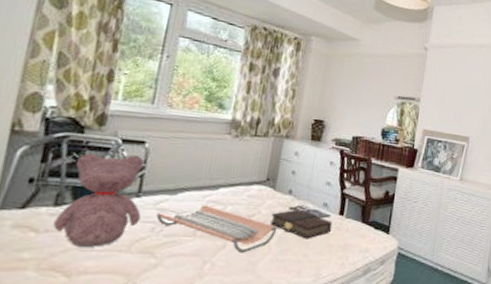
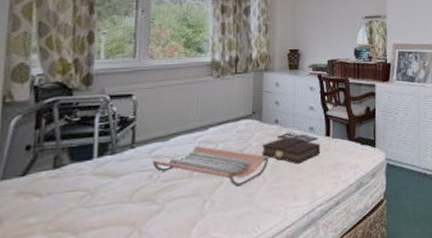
teddy bear: present [53,153,145,247] -> none [55,108,137,204]

